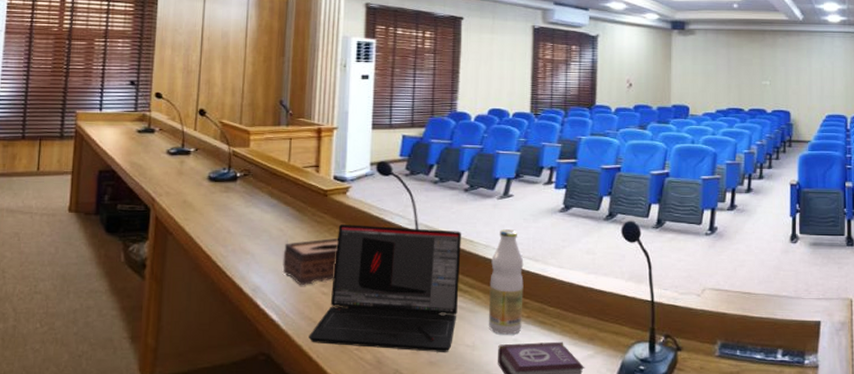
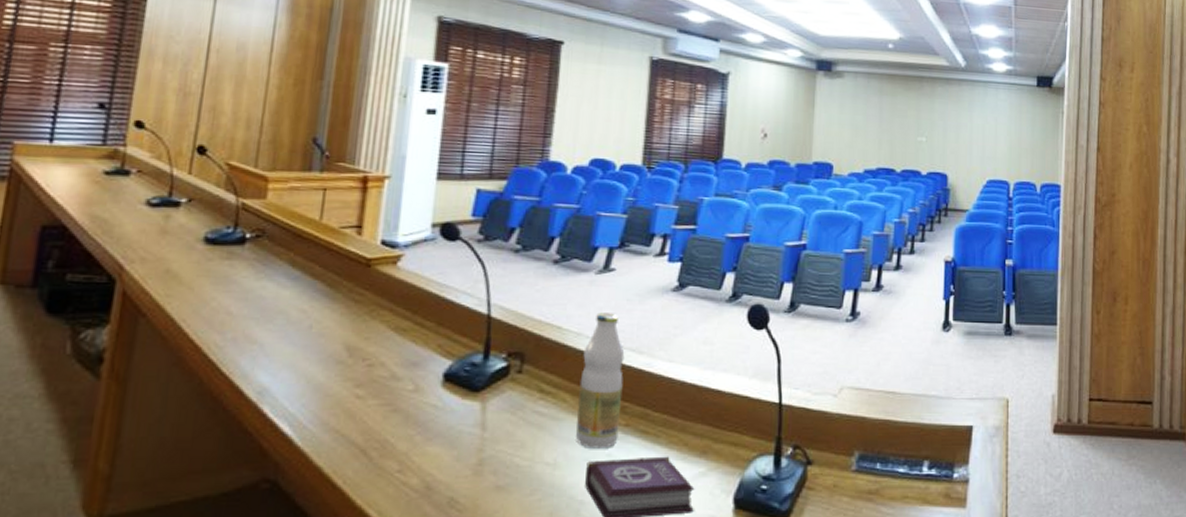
tissue box: present [282,237,339,286] -> none [303,322,383,387]
laptop: present [309,224,461,352] -> none [333,304,547,473]

